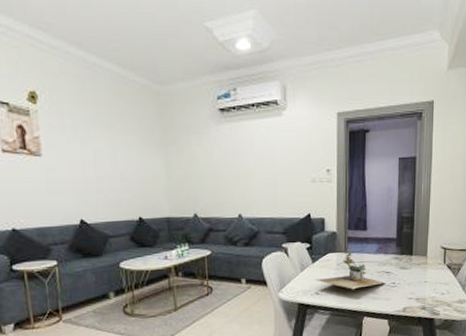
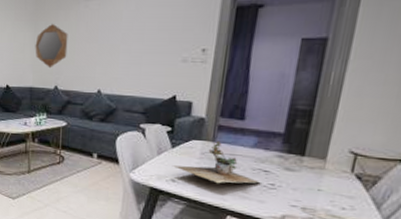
home mirror: none [167,148,204,196] -> present [35,23,68,69]

